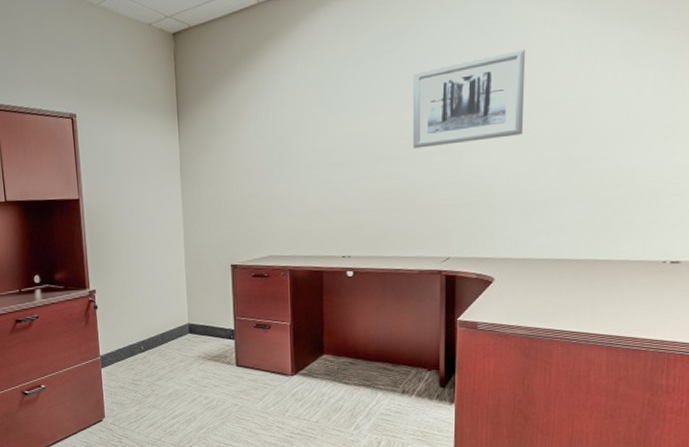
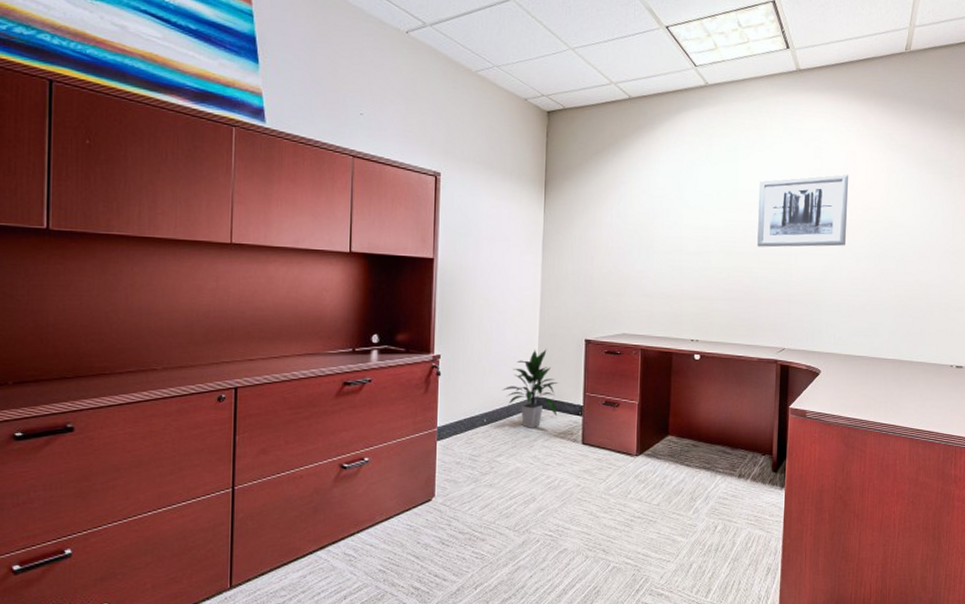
indoor plant: none [154,277,209,353] -> present [501,349,559,428]

